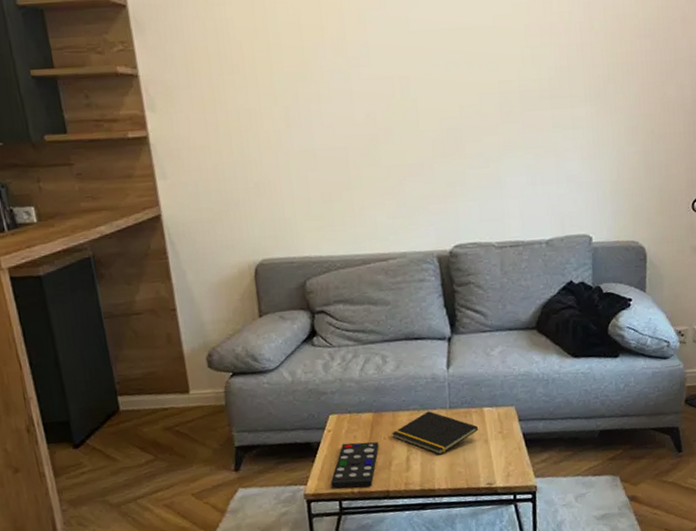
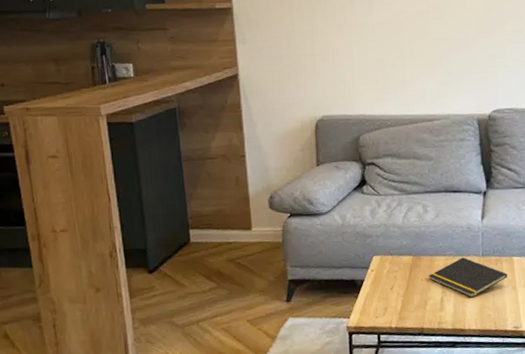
remote control: present [331,442,379,488] -> none [371,282,417,324]

